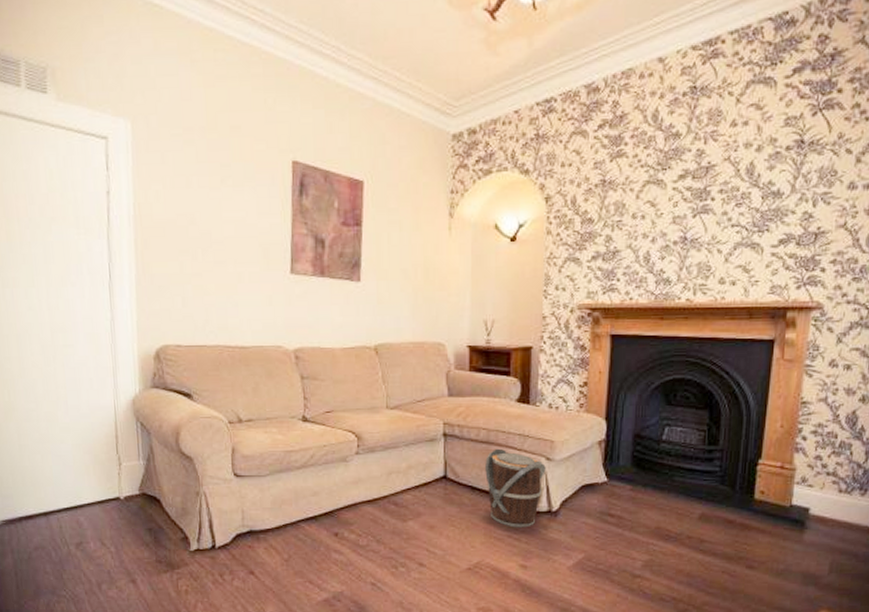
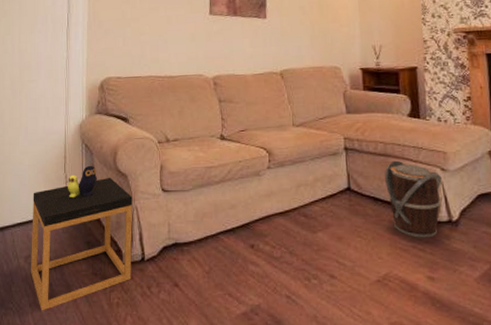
side table: none [80,446,201,599] -> present [30,165,133,311]

